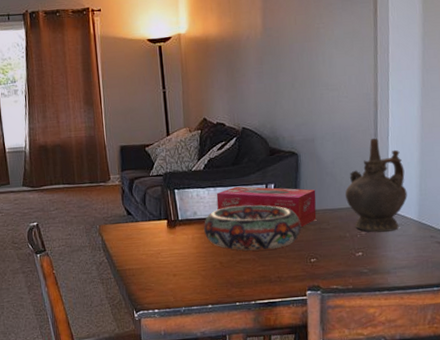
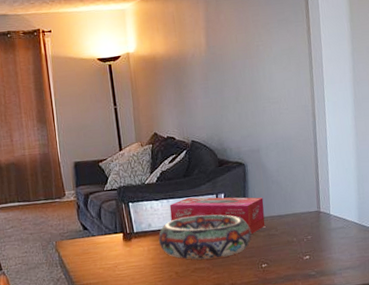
ceremonial vessel: present [345,138,408,232] -> none [290,146,348,236]

